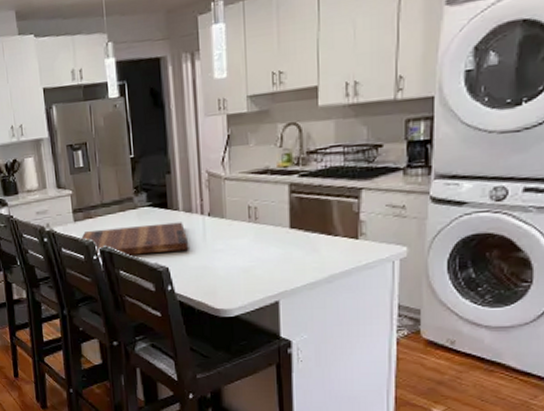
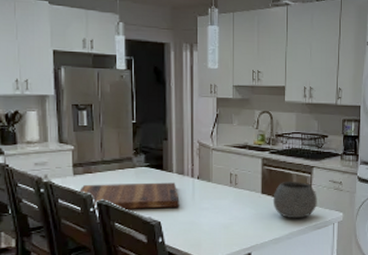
bowl: none [305,210,368,258] -> present [272,182,317,219]

